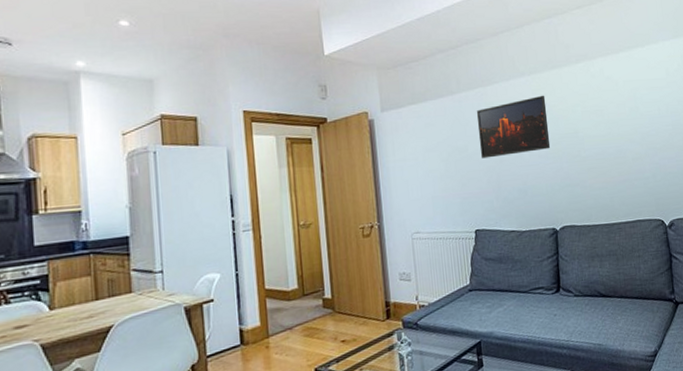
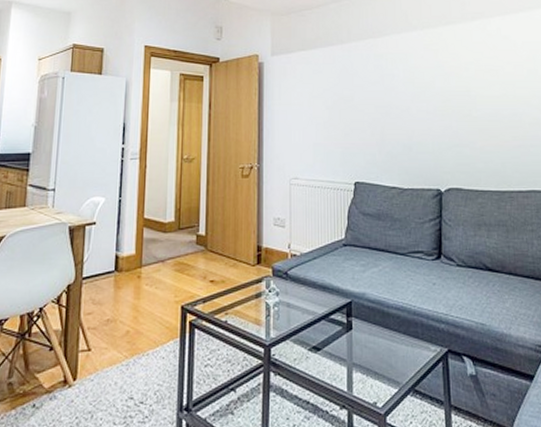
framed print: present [476,95,551,159] -> none [365,50,440,110]

